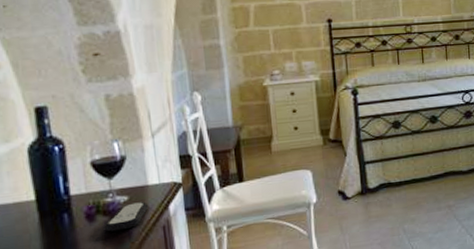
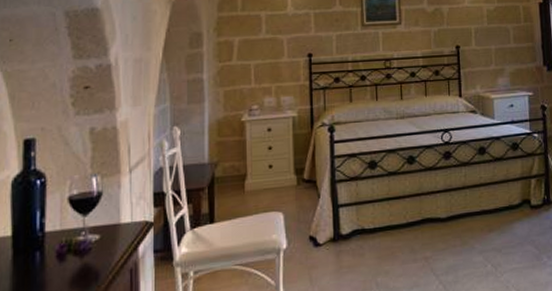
remote control: present [103,202,149,232] -> none [72,241,119,273]

